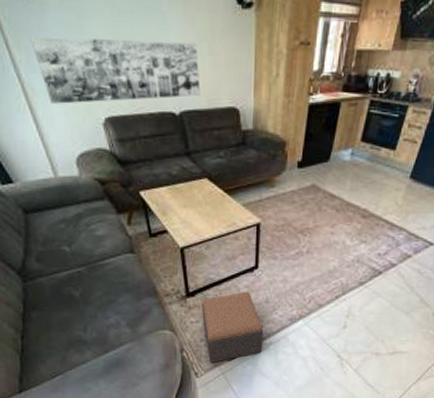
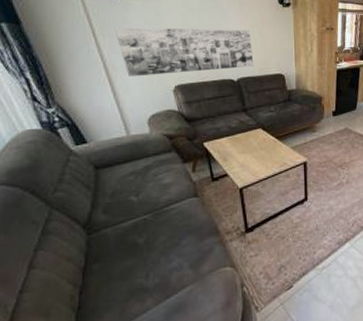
footstool: present [200,291,264,363] -> none [259,221,317,295]

